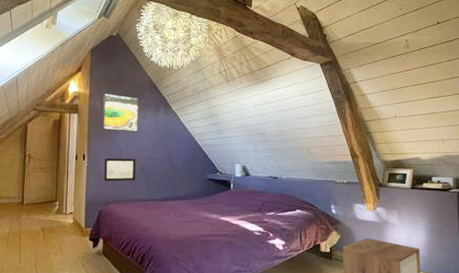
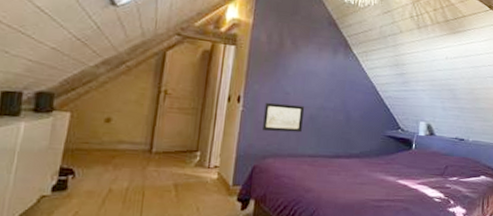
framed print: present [103,92,139,132] -> none [266,23,315,75]

